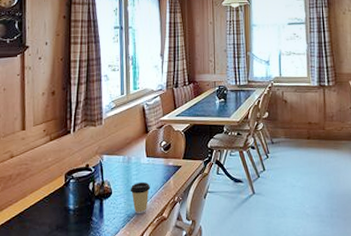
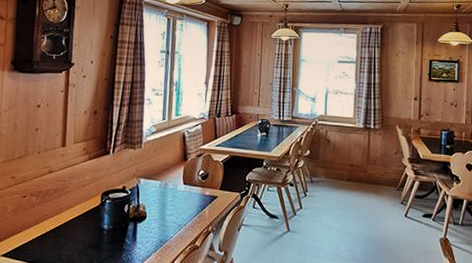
coffee cup: present [130,181,151,213] -> none [164,208,186,240]

